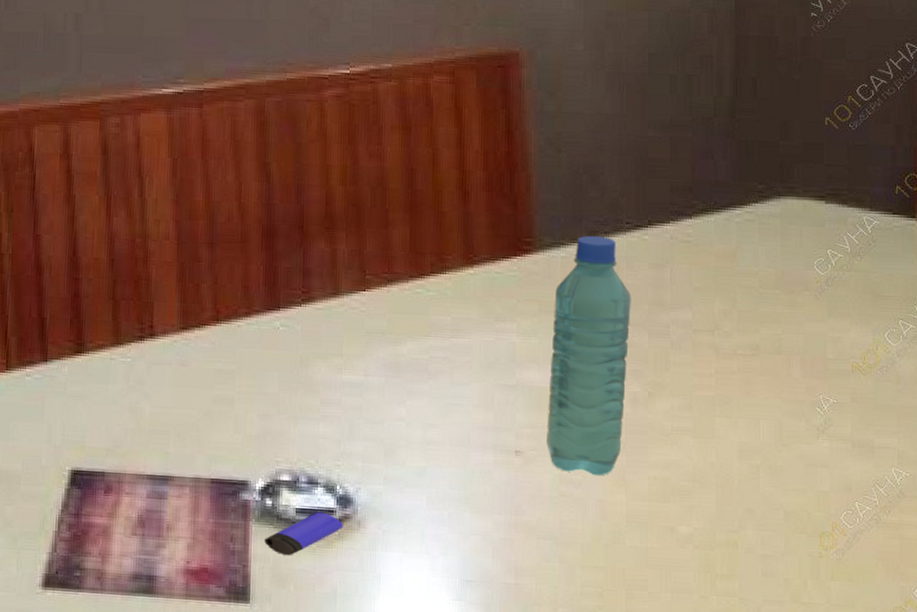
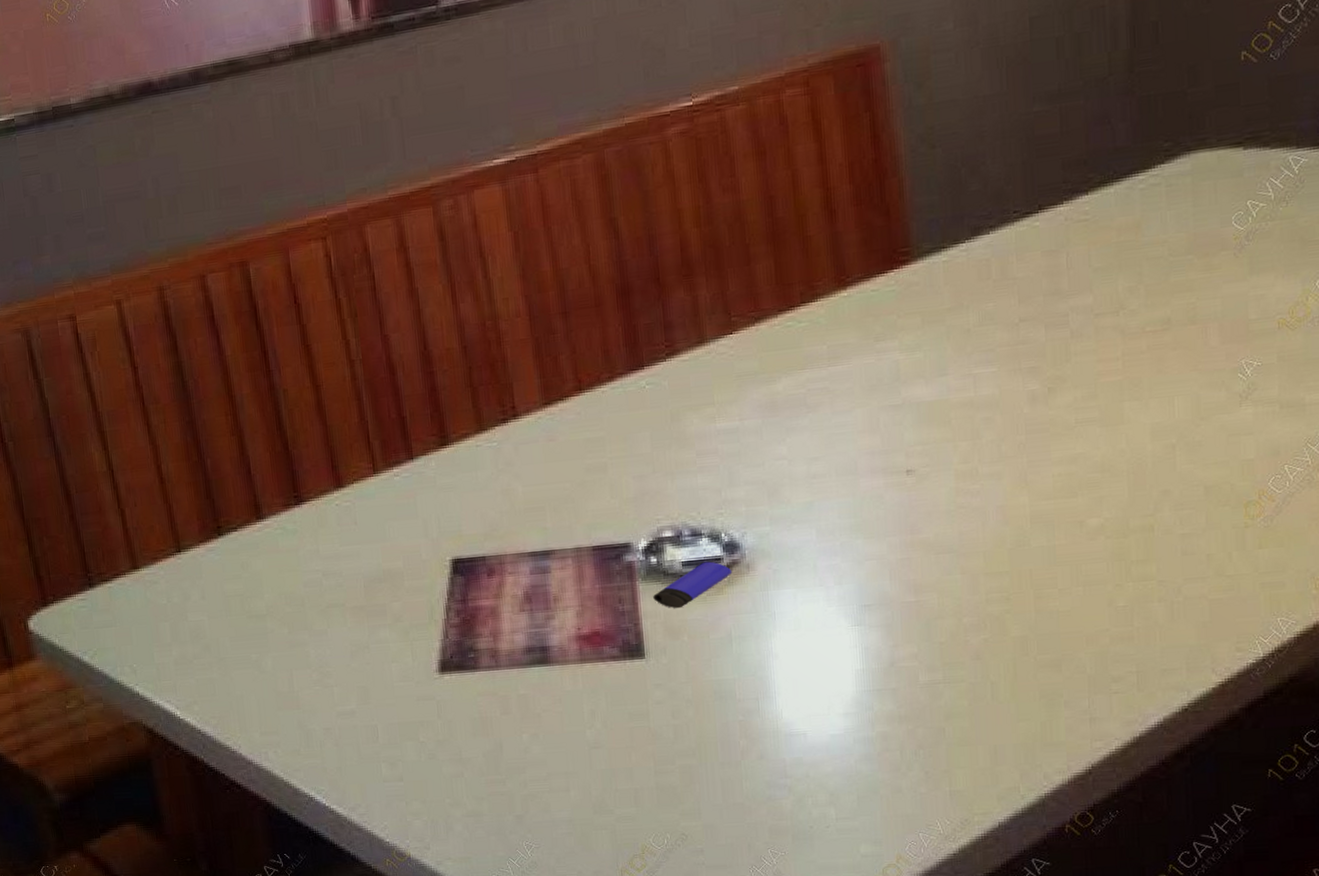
water bottle: present [546,235,631,476] -> none [938,231,1024,483]

